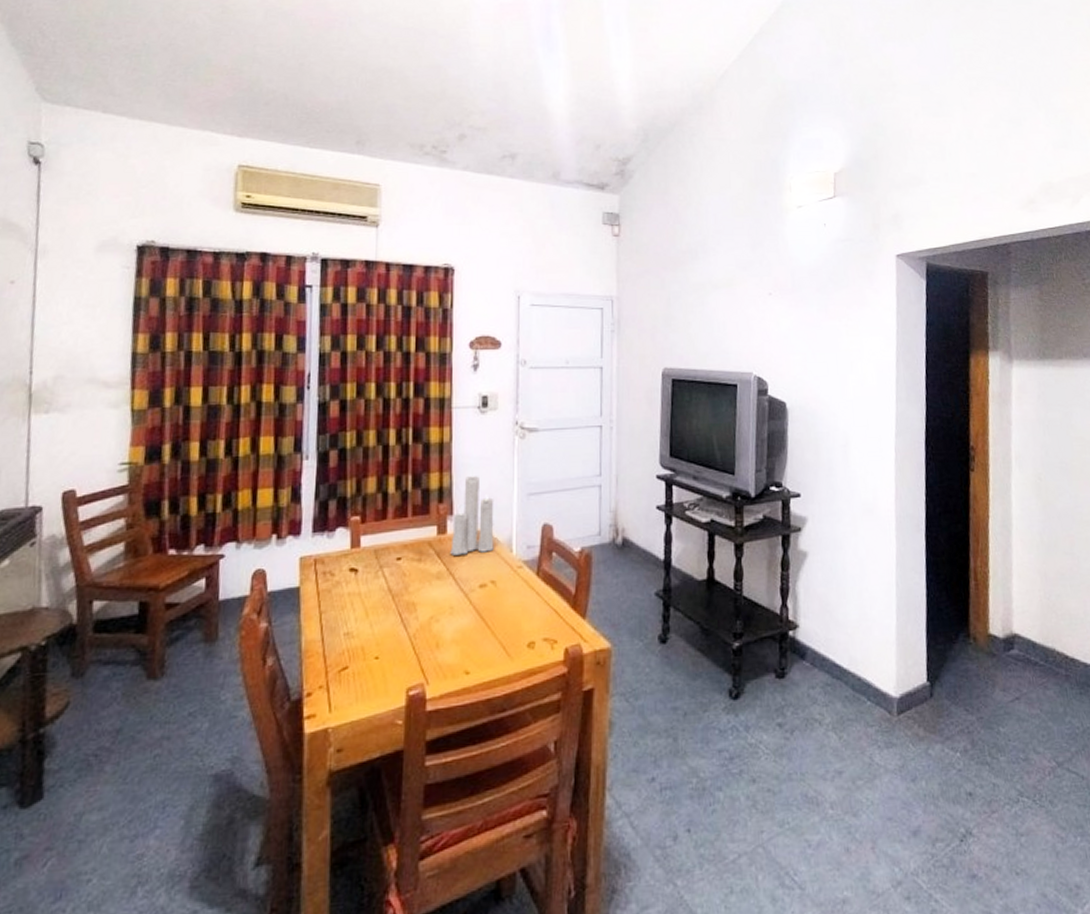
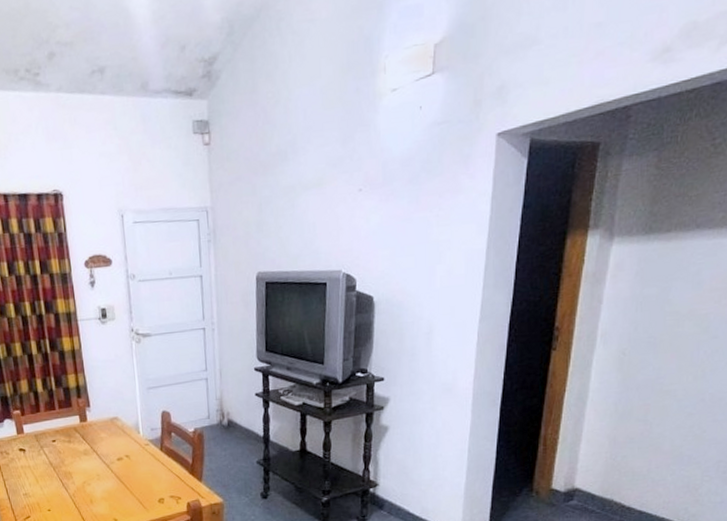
candle: present [450,467,494,555] -> none [90,368,125,437]

